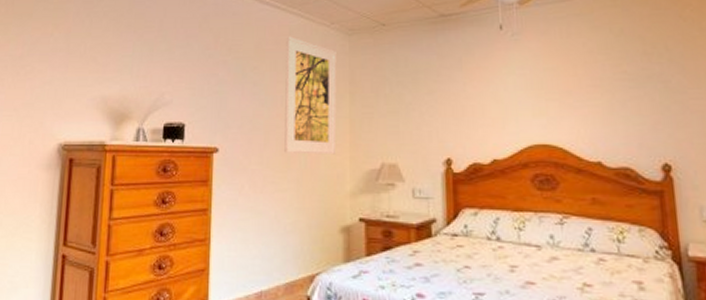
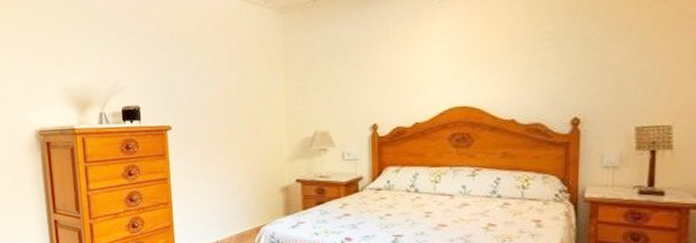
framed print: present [285,36,337,155] -> none [223,18,274,127]

